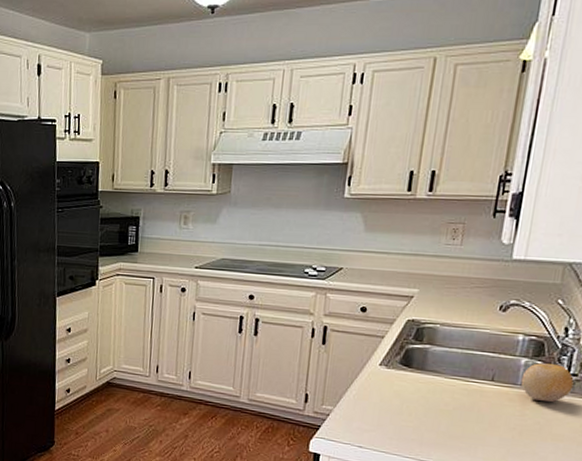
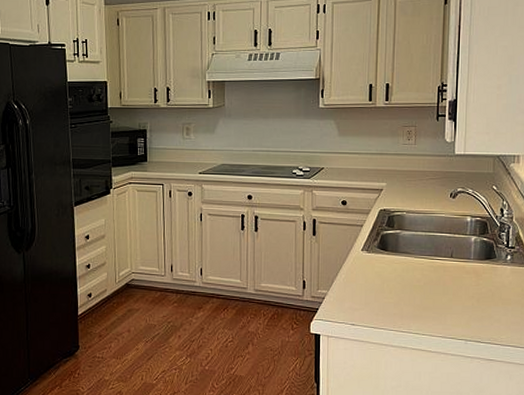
fruit: present [520,363,574,403] -> none [473,239,512,273]

